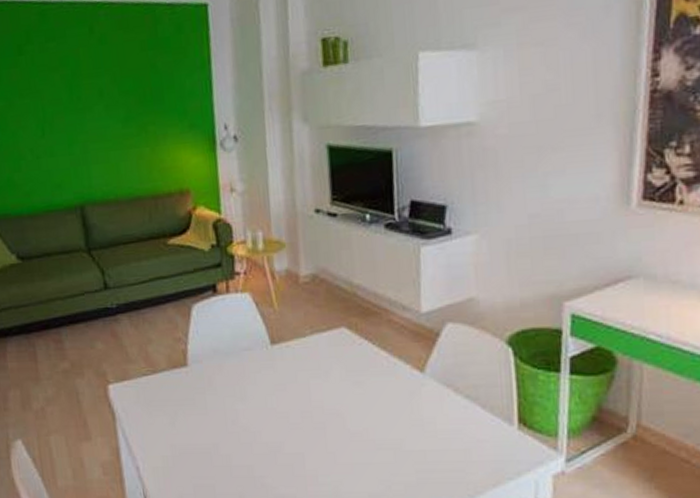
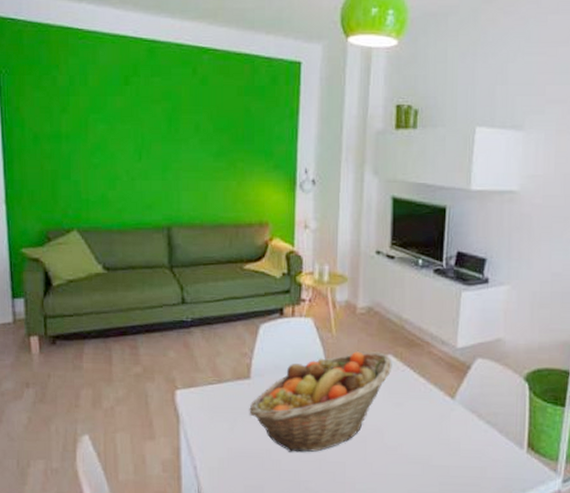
fruit basket: none [189,325,347,445] -> present [249,351,392,453]

